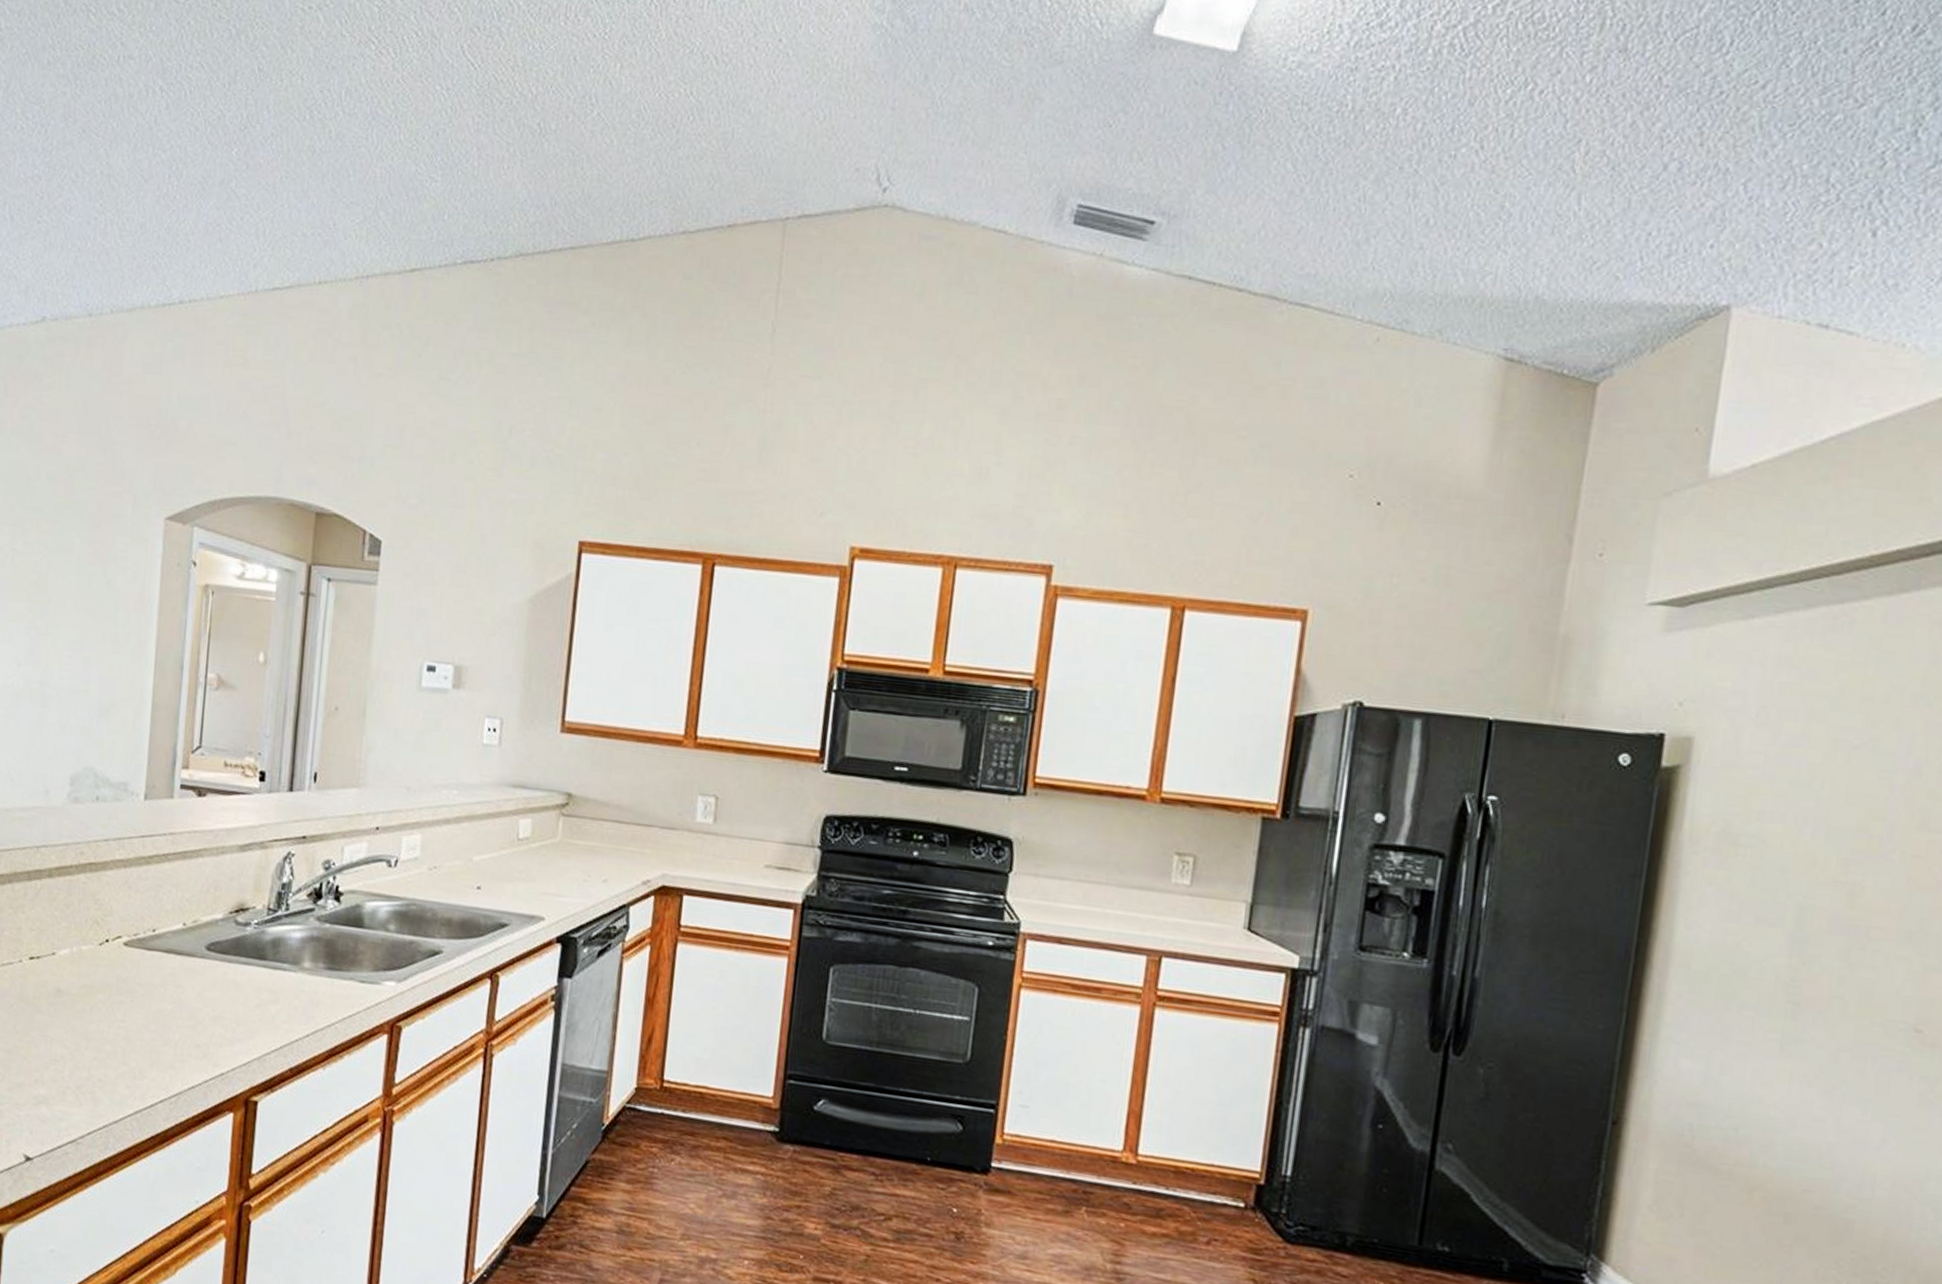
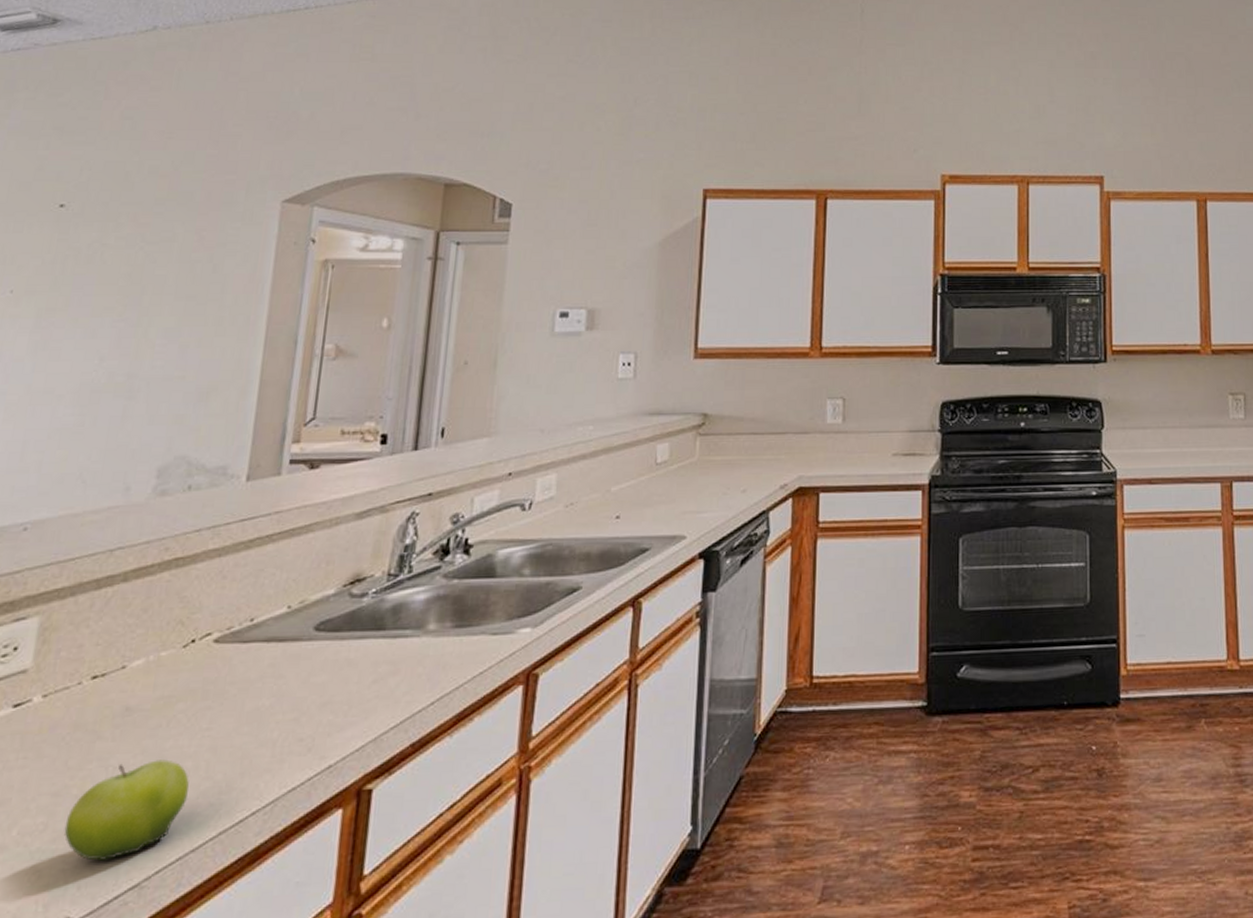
fruit: none [17,1036,110,1115] -> present [64,759,189,861]

